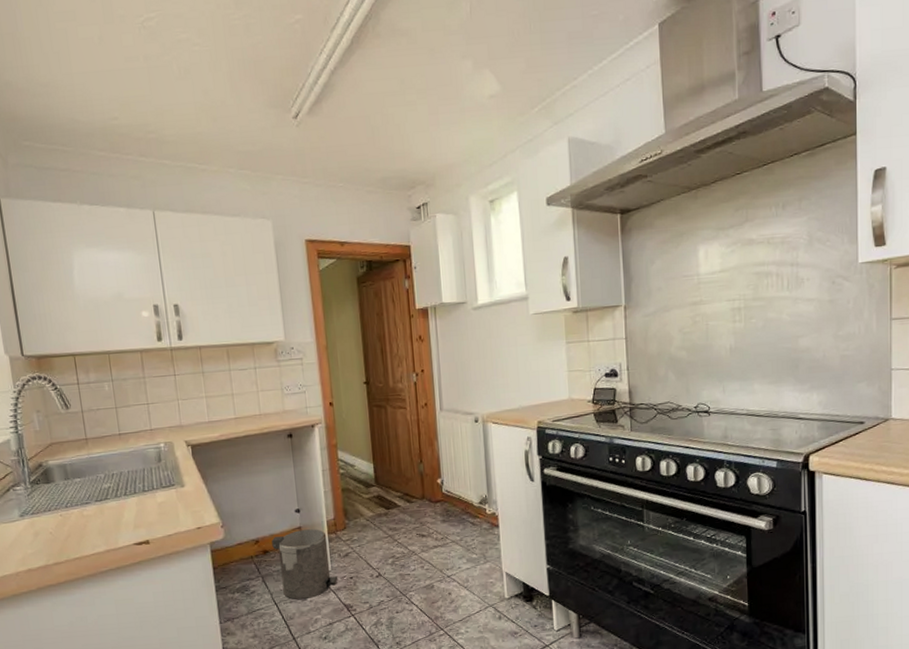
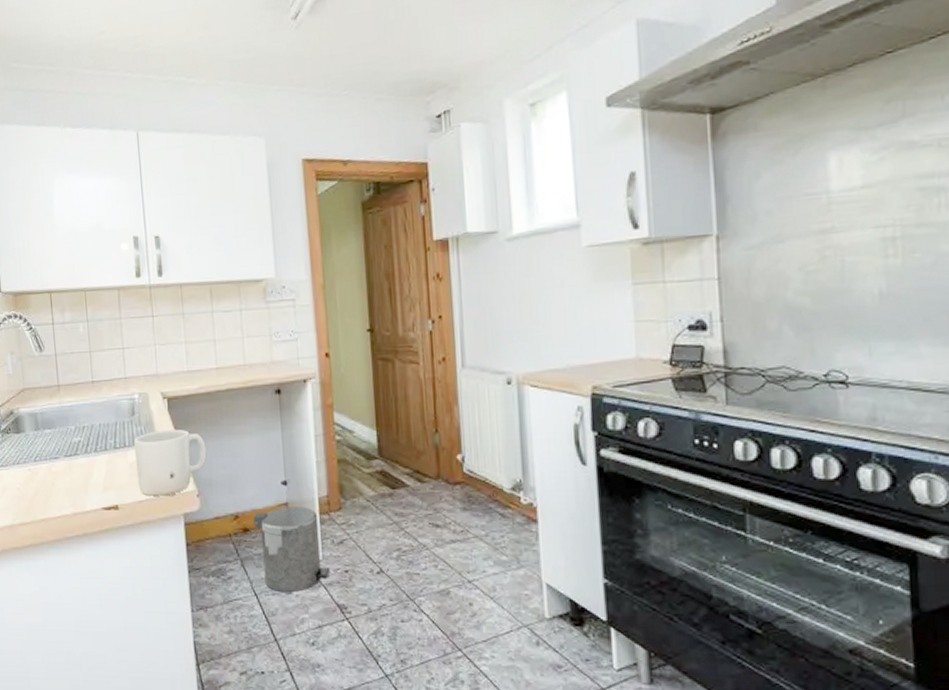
mug: none [161,472,229,530] -> present [133,430,207,496]

